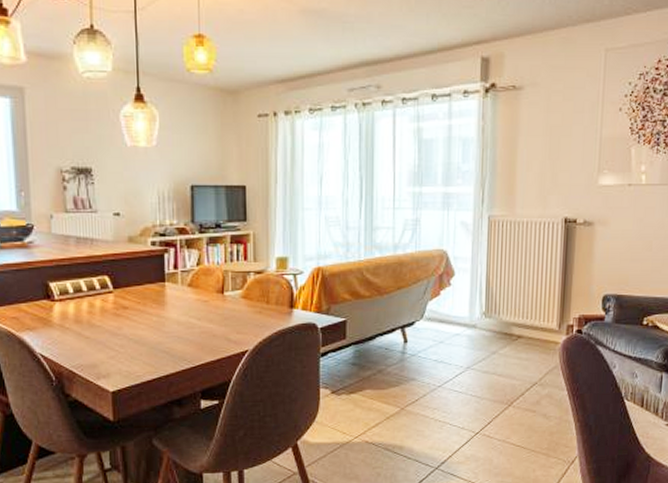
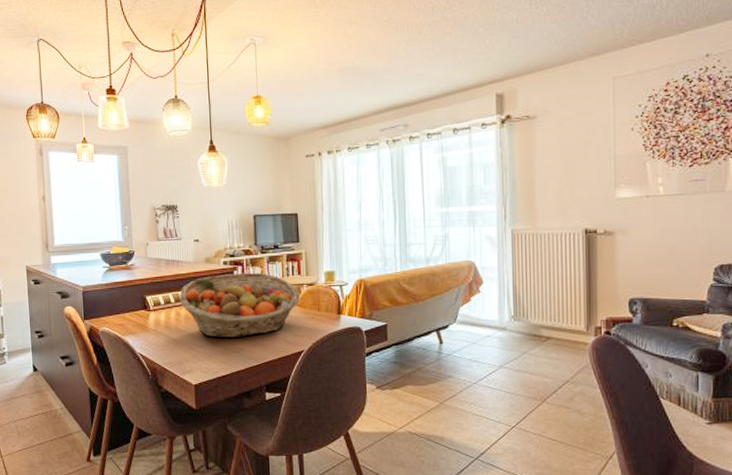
fruit basket: none [94,256,246,335] -> present [180,272,300,338]

